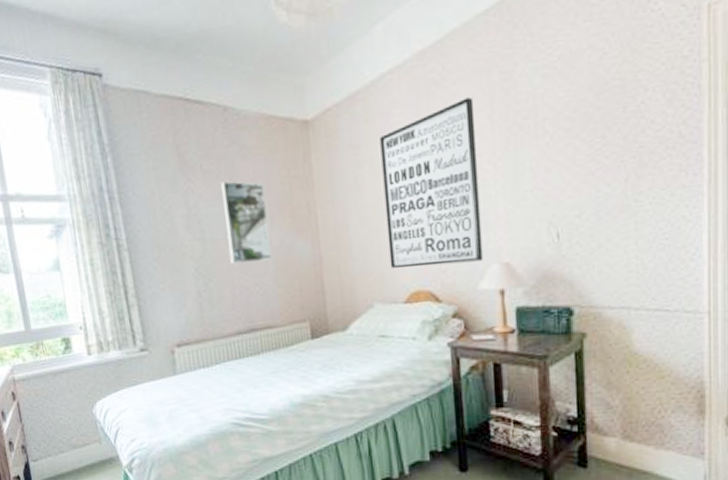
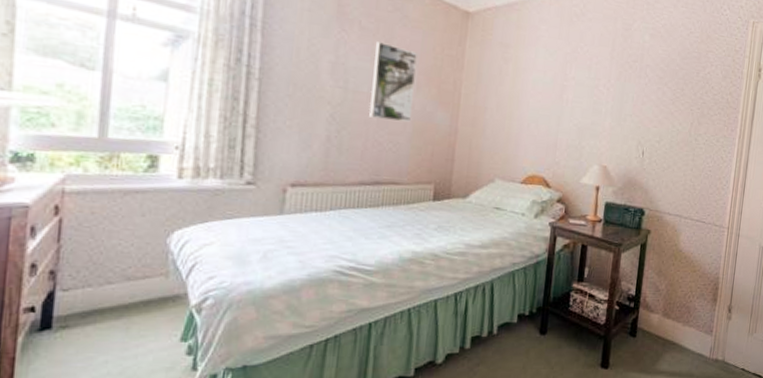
wall art: present [380,97,483,268] -> none [515,33,602,161]

